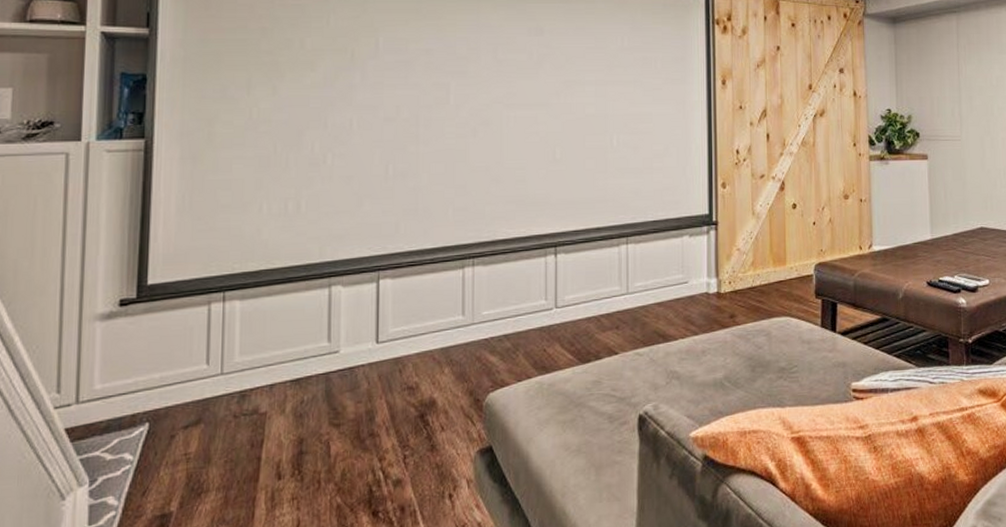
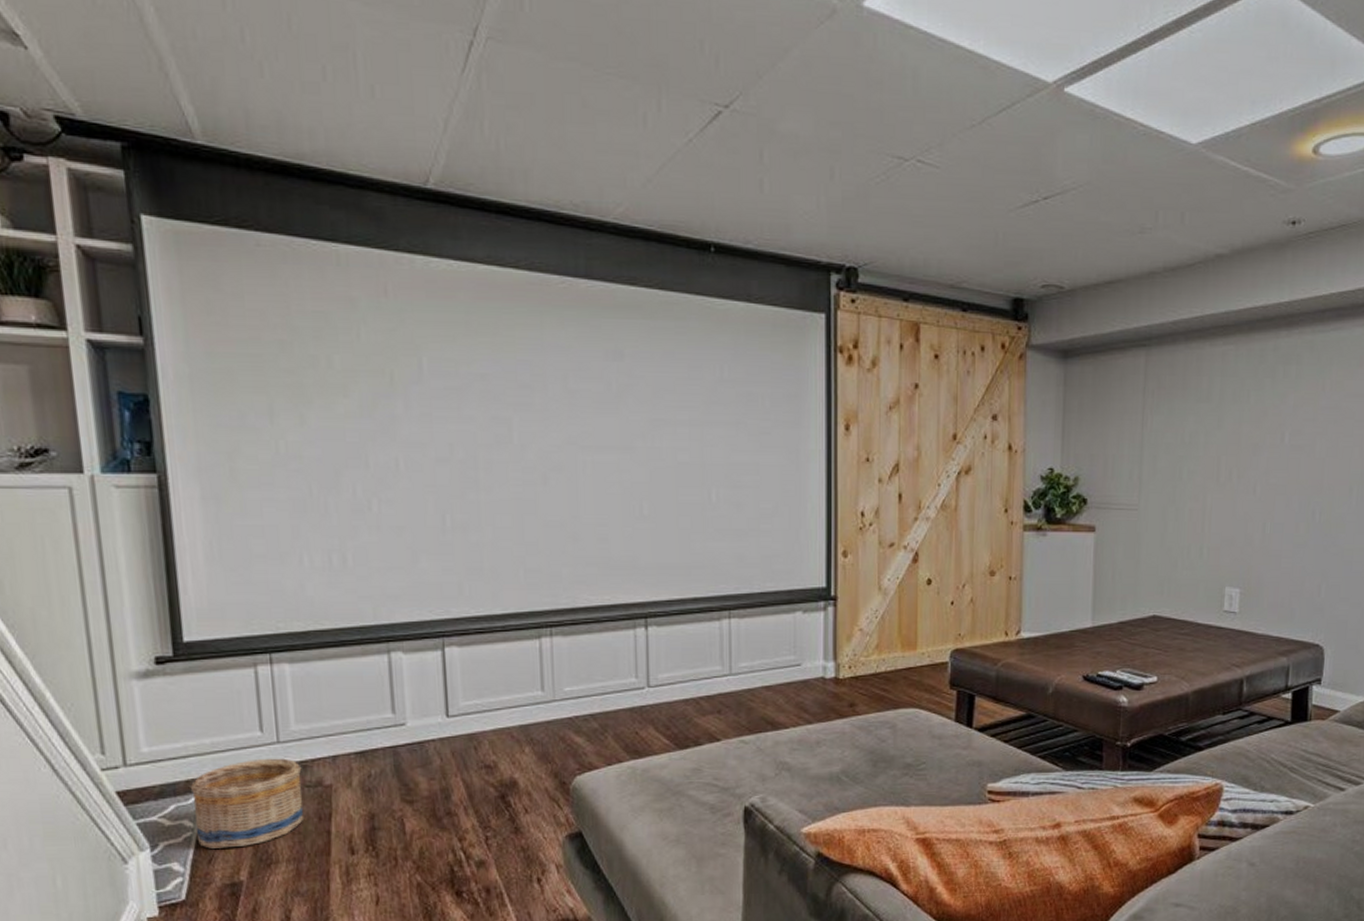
basket: none [134,388,241,481] -> present [190,758,305,849]

